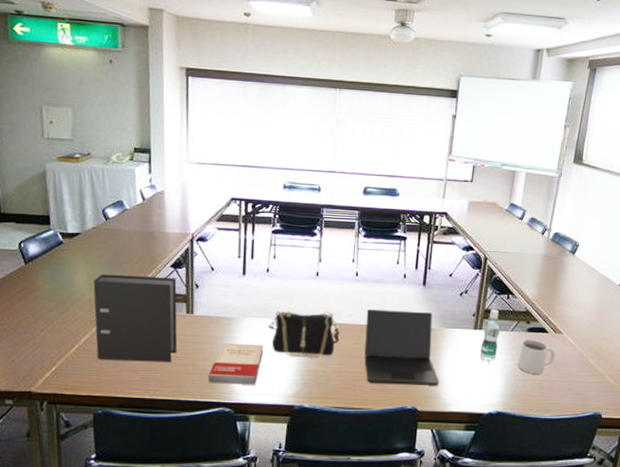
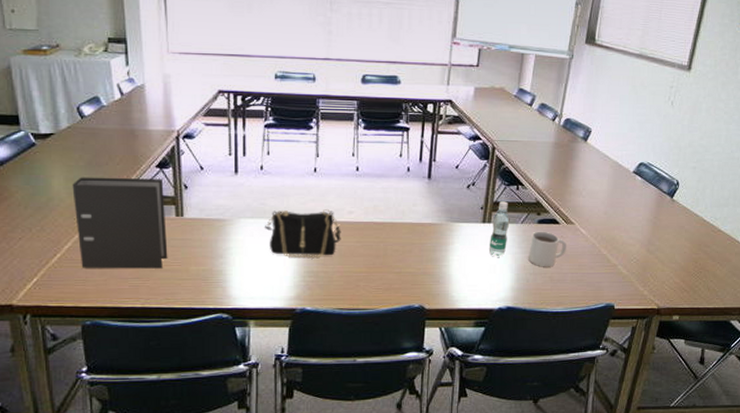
book: present [207,342,264,385] -> none [202,246,261,289]
laptop: present [364,309,439,386] -> none [368,206,447,283]

